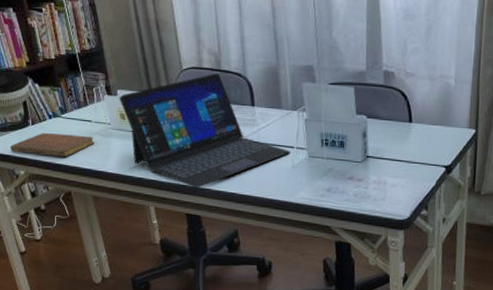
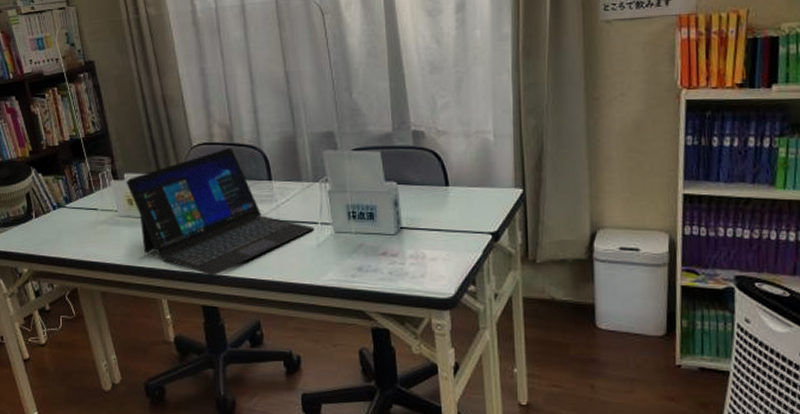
notebook: present [10,133,95,158] -> none [12,225,102,251]

